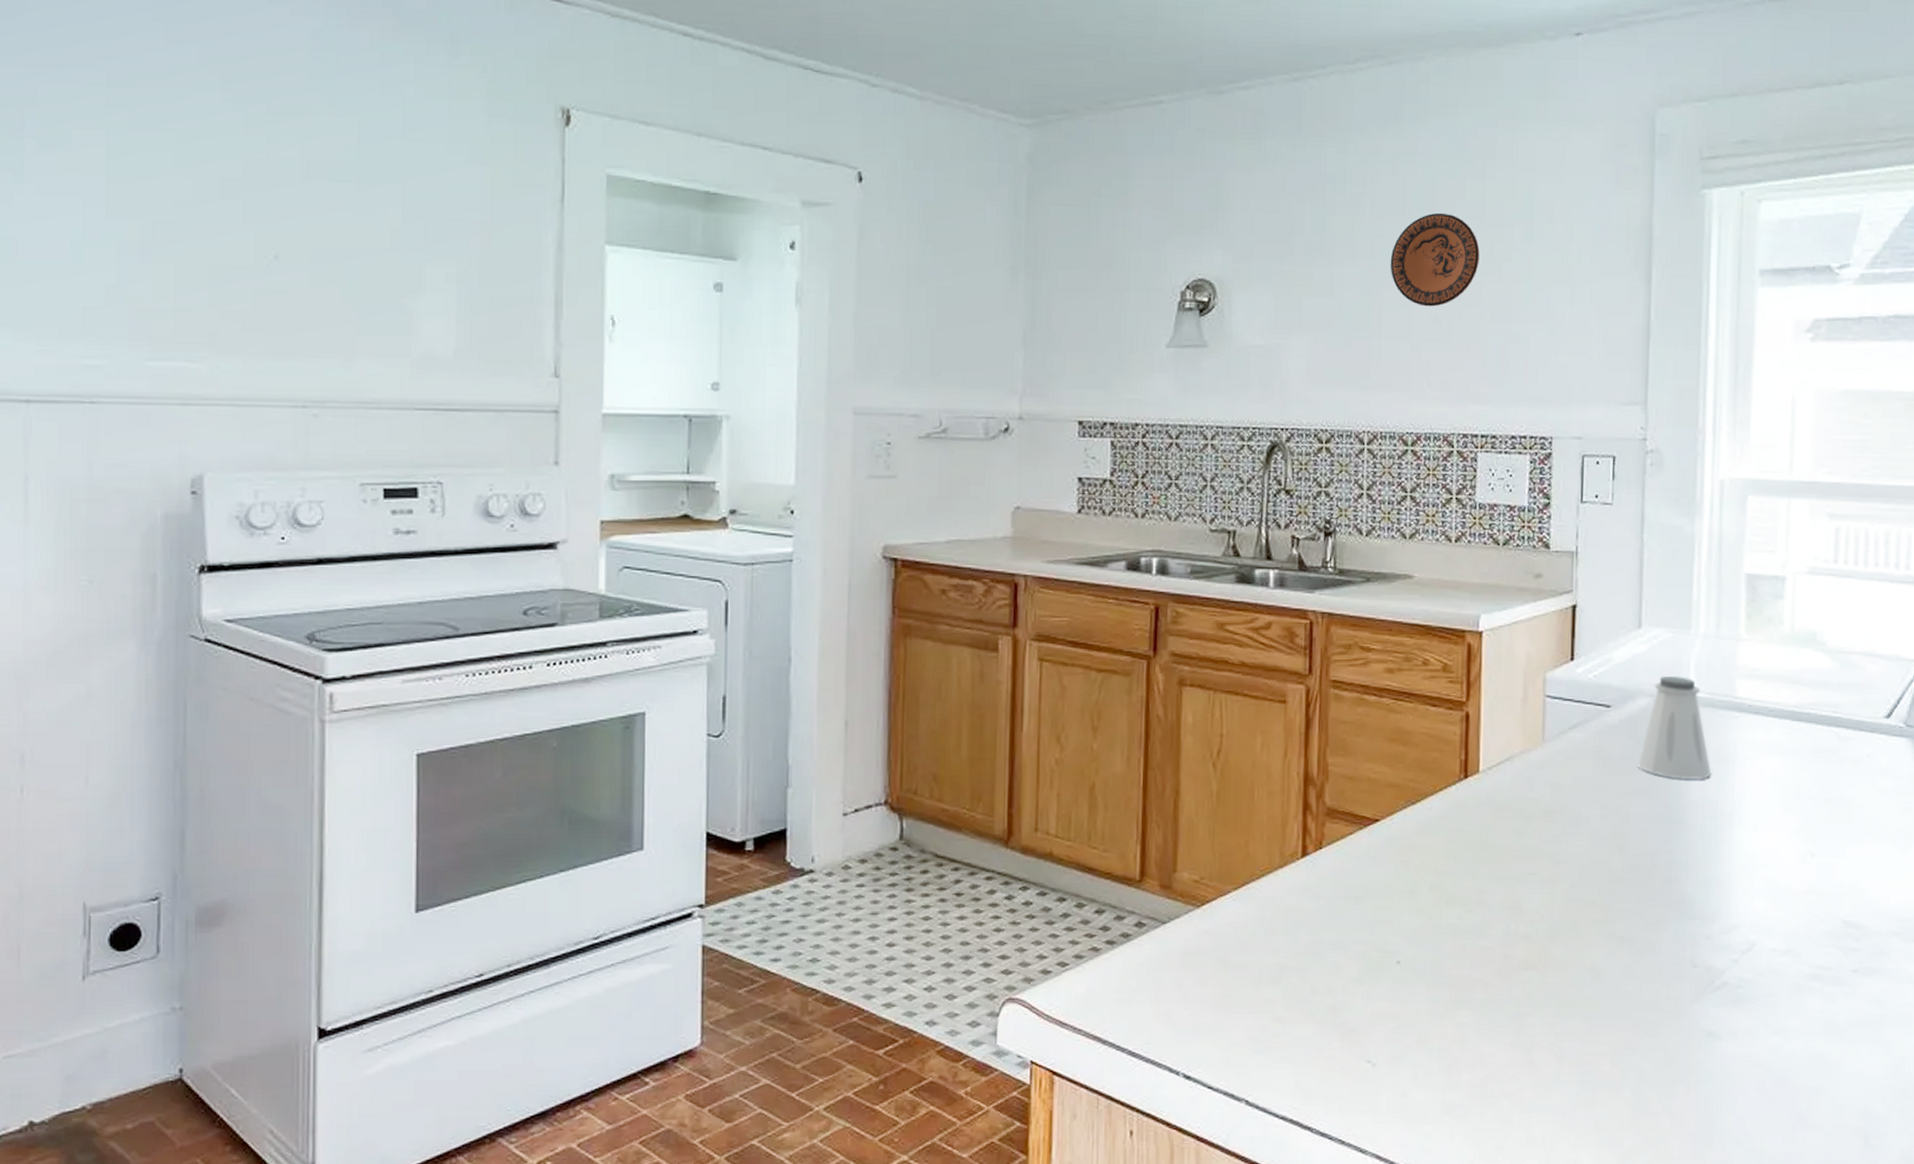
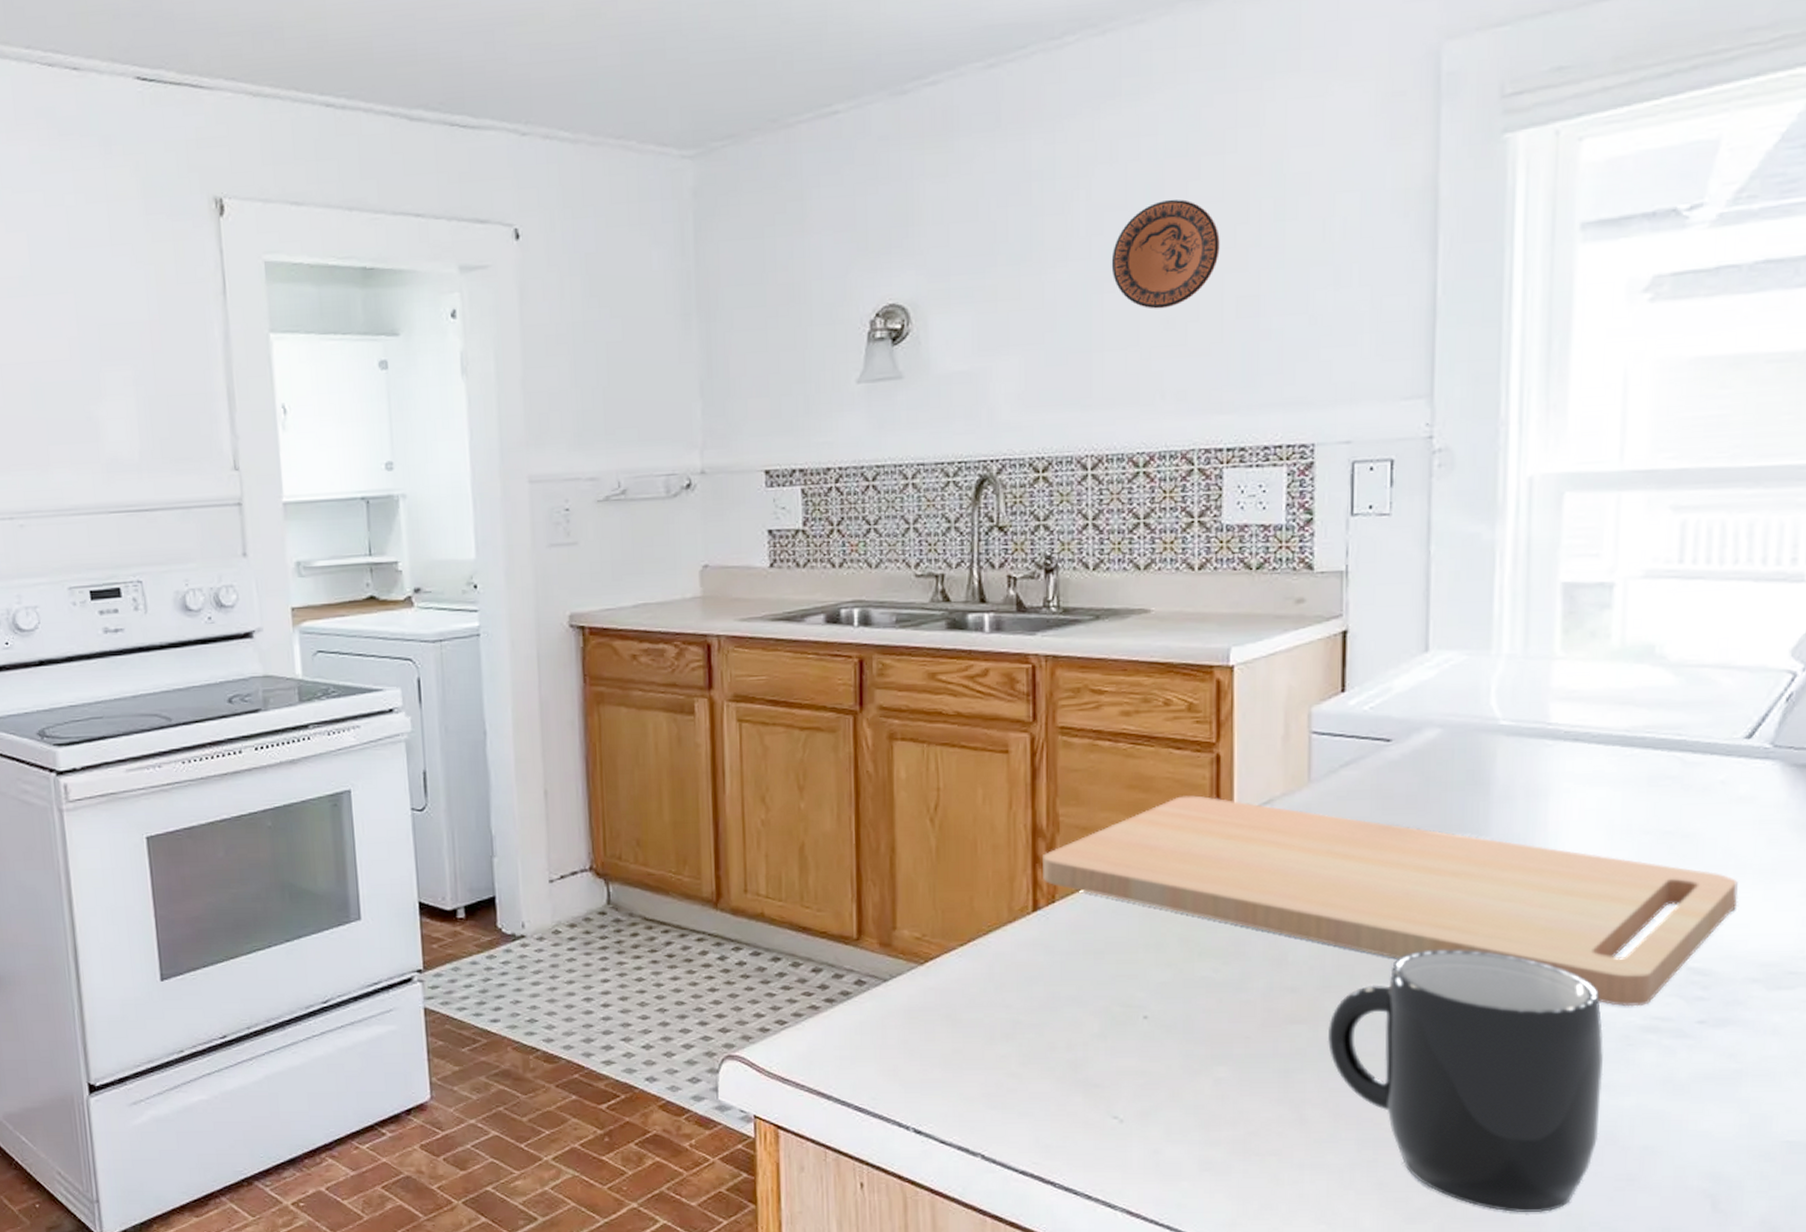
cutting board: none [1312,750,1882,957] -> present [1043,795,1739,1007]
mug: none [1554,901,1779,1151] -> present [1327,949,1604,1213]
saltshaker: present [1638,675,1712,780] -> none [1426,702,1518,817]

